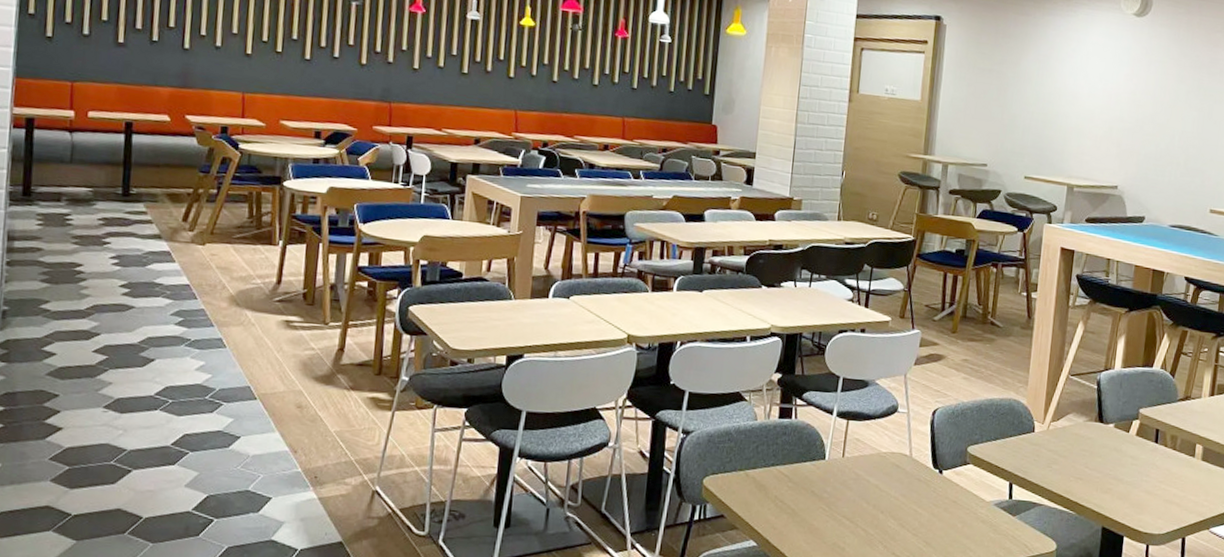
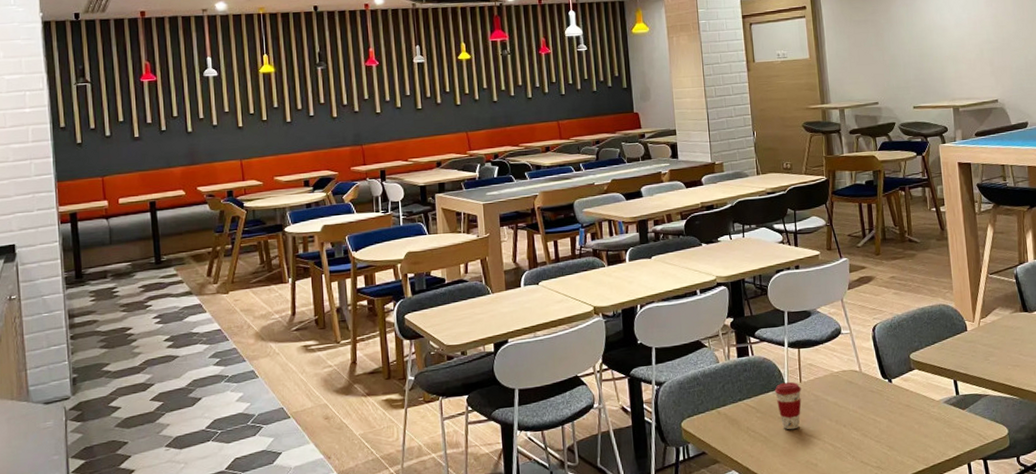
coffee cup: none [813,454,843,507] -> present [775,381,802,430]

